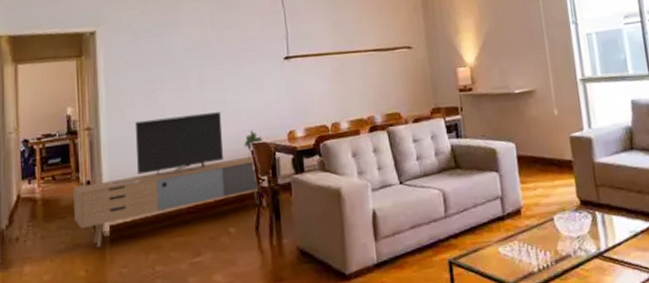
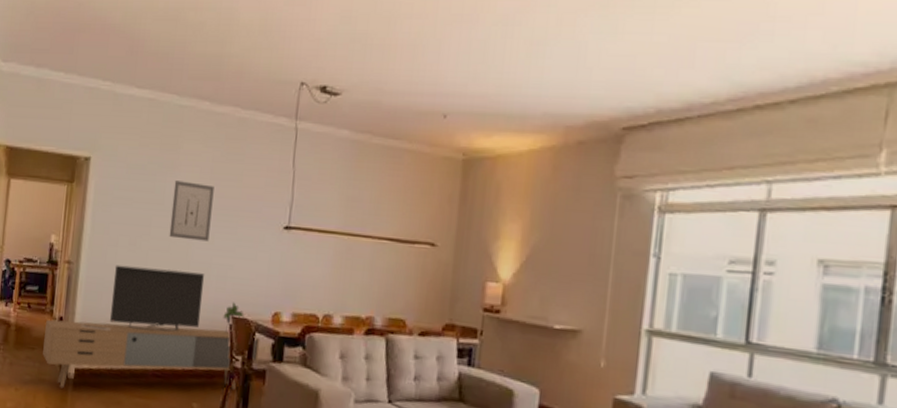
wall art: none [179,35,220,87] -> present [169,181,214,242]

